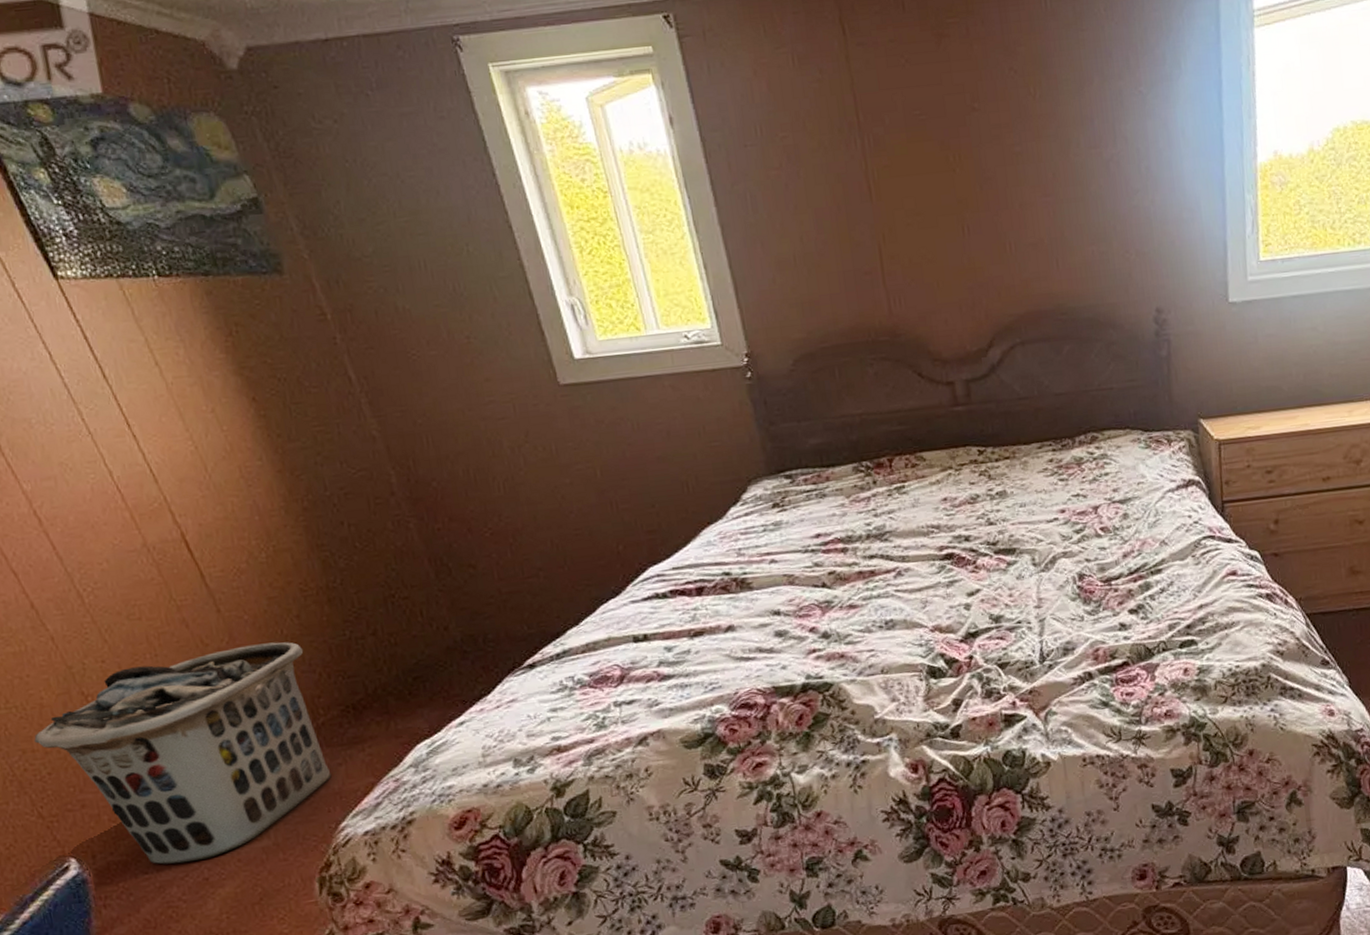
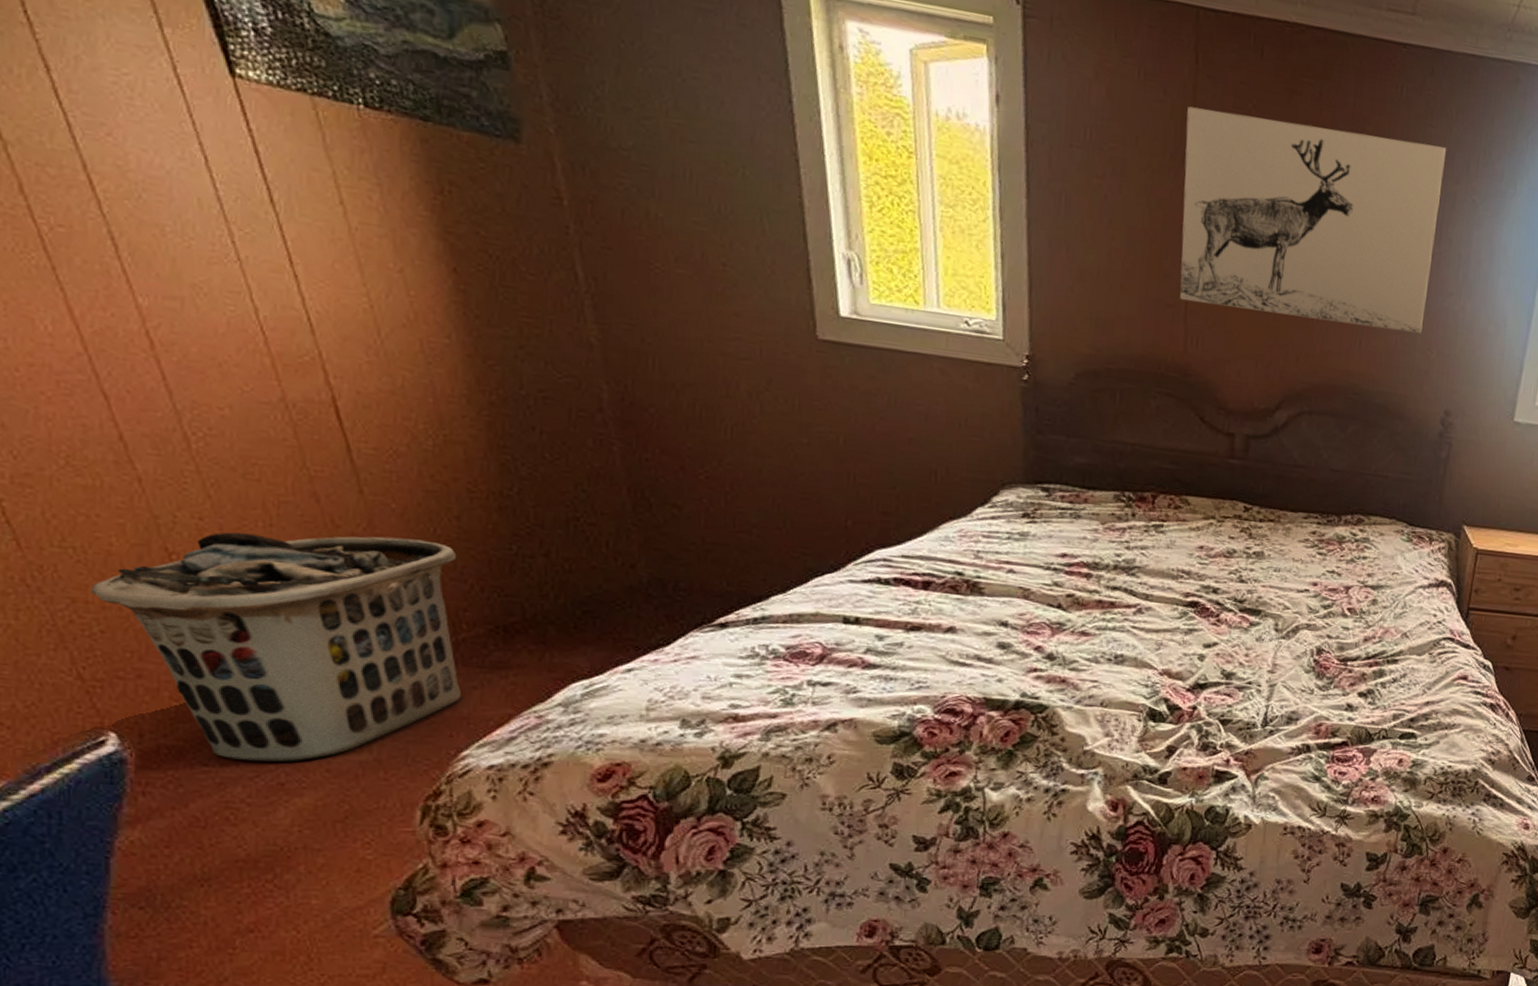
wall art: none [845,48,1116,265] -> present [1180,106,1446,334]

